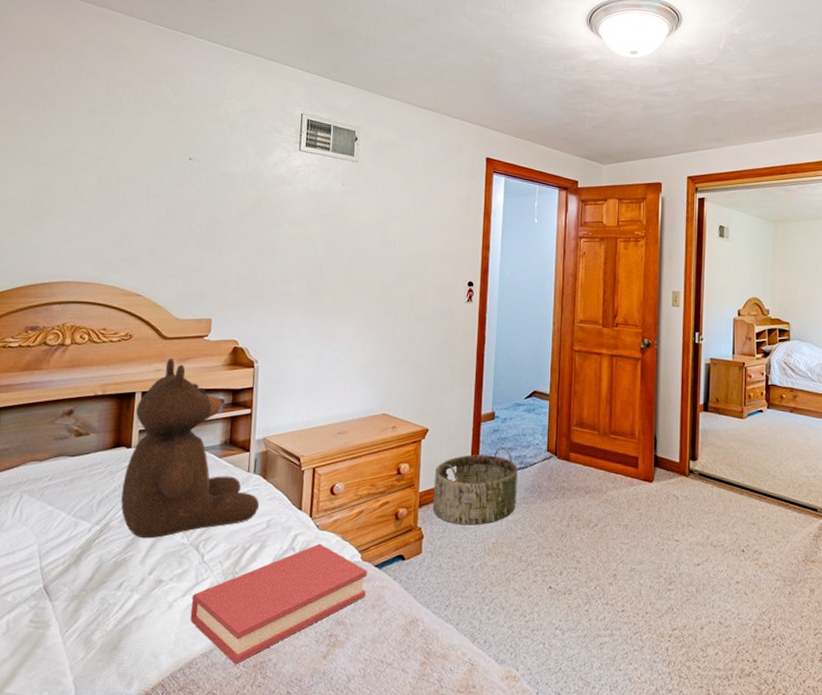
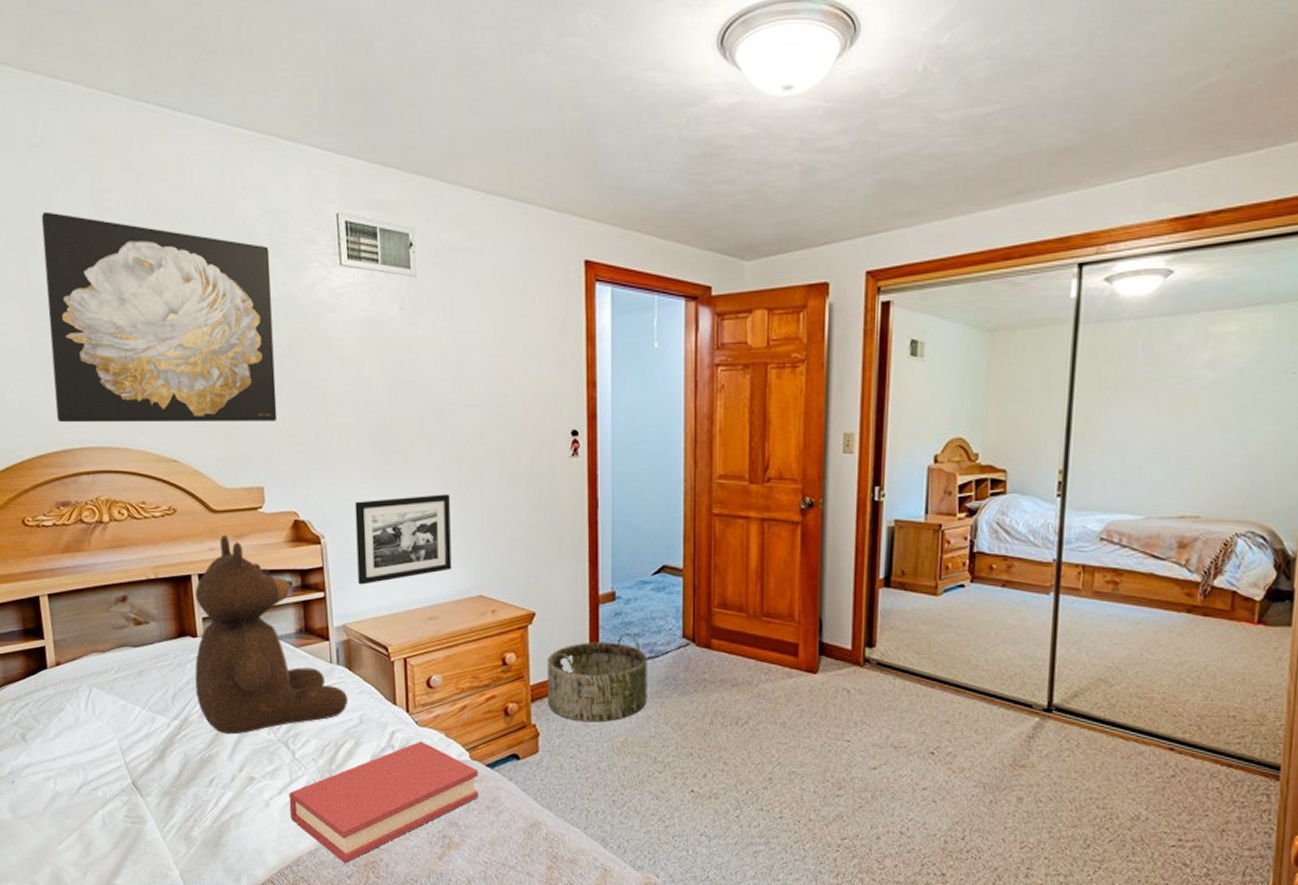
wall art: none [41,97,245,266] -> present [41,211,278,423]
picture frame: none [282,329,366,403] -> present [355,494,452,585]

